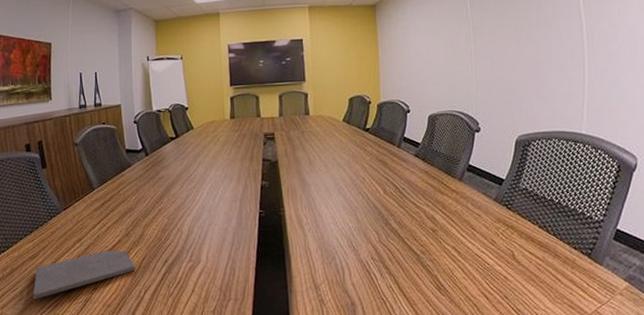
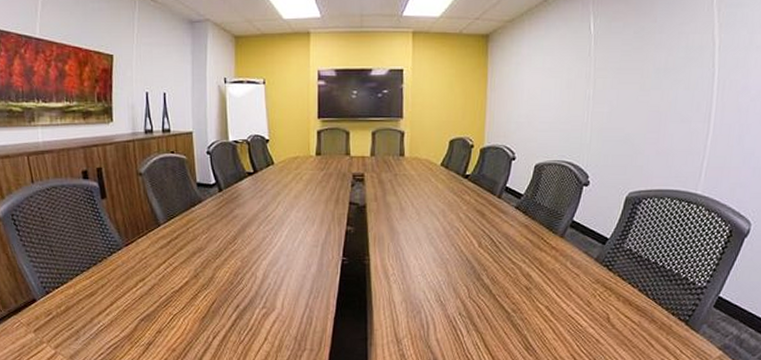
notepad: present [33,250,136,300] -> none [90,292,204,340]

